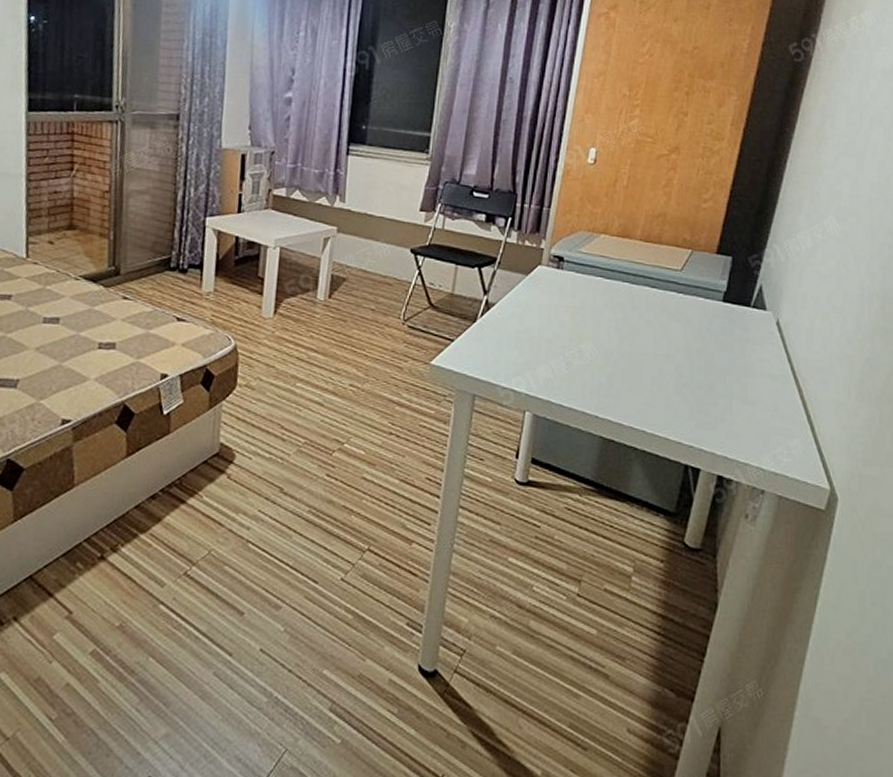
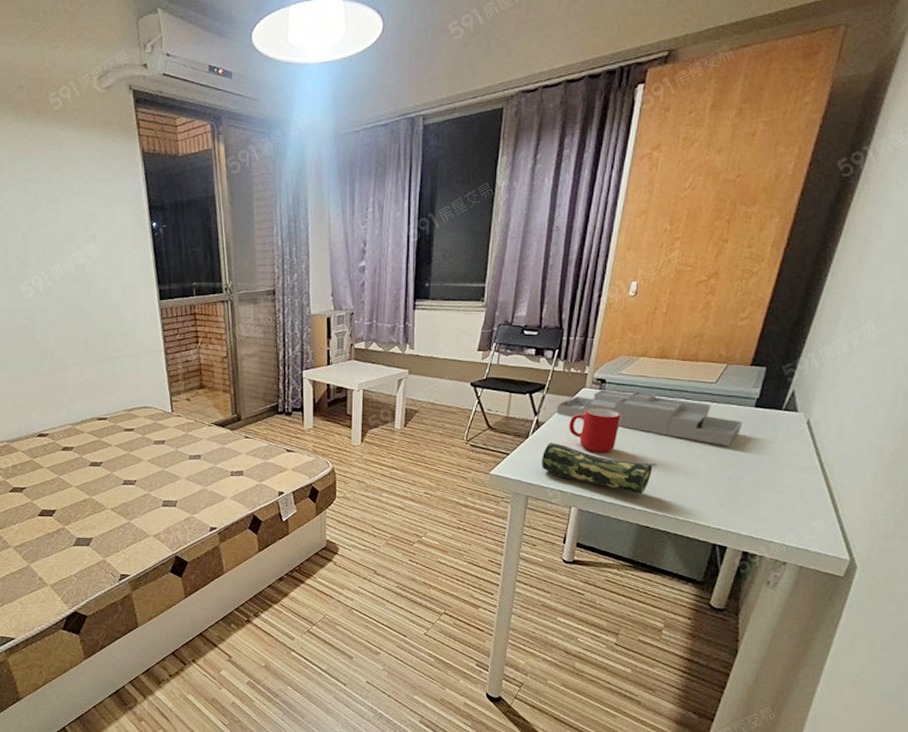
pencil case: none [490,329,621,400] -> present [541,443,657,495]
desk organizer: none [509,269,711,346] -> present [557,390,743,447]
cup: none [523,290,581,345] -> present [569,408,622,453]

